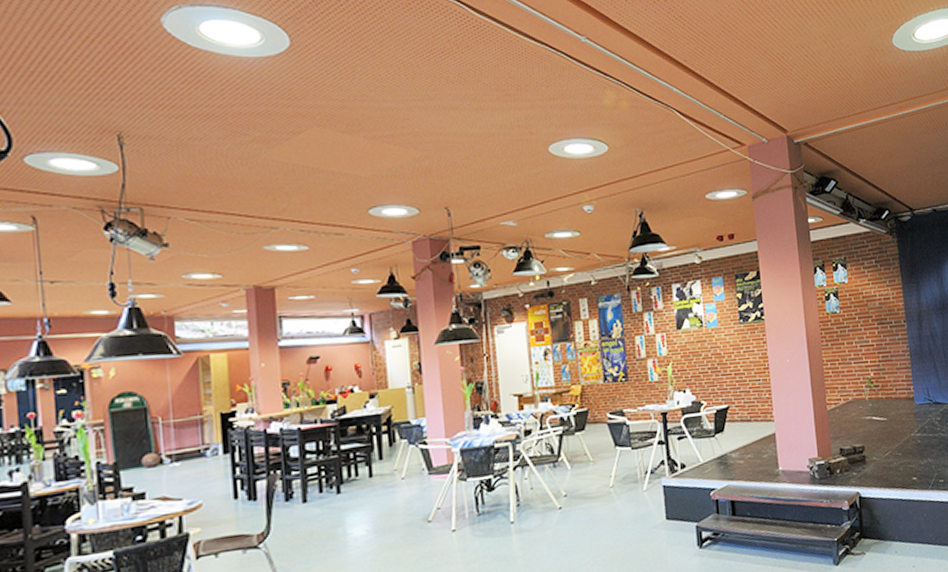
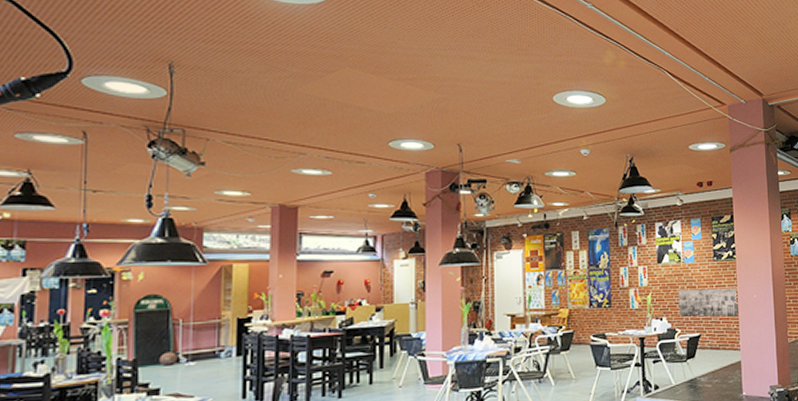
wall art: none [701,352,770,388] -> present [678,287,738,317]

